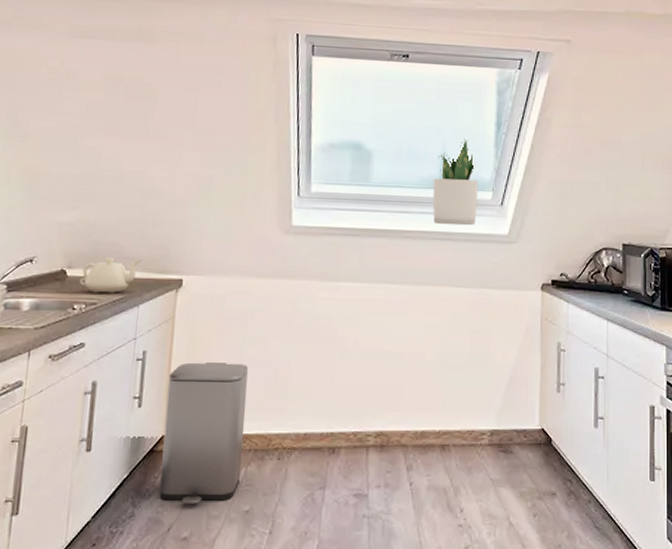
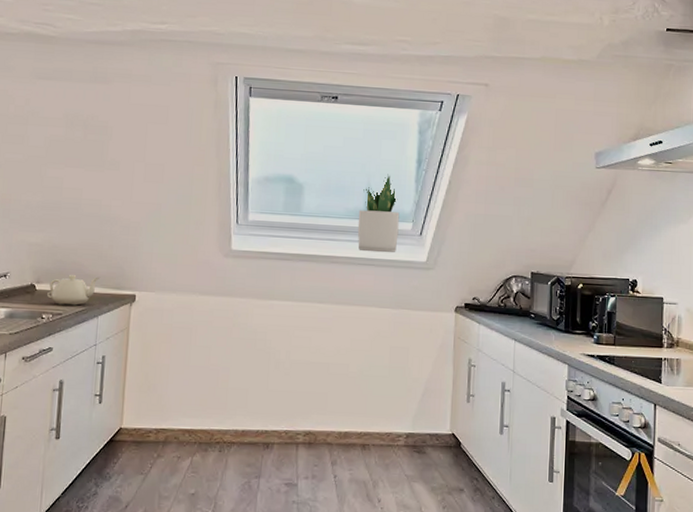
pedal bin: present [159,362,248,504] -> none [118,366,193,486]

